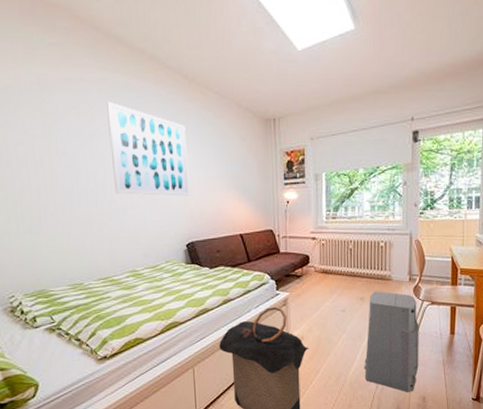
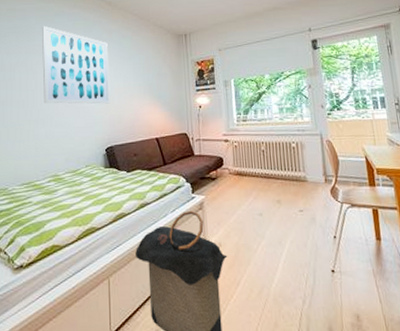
air purifier: present [364,291,419,392] -> none [286,193,348,309]

